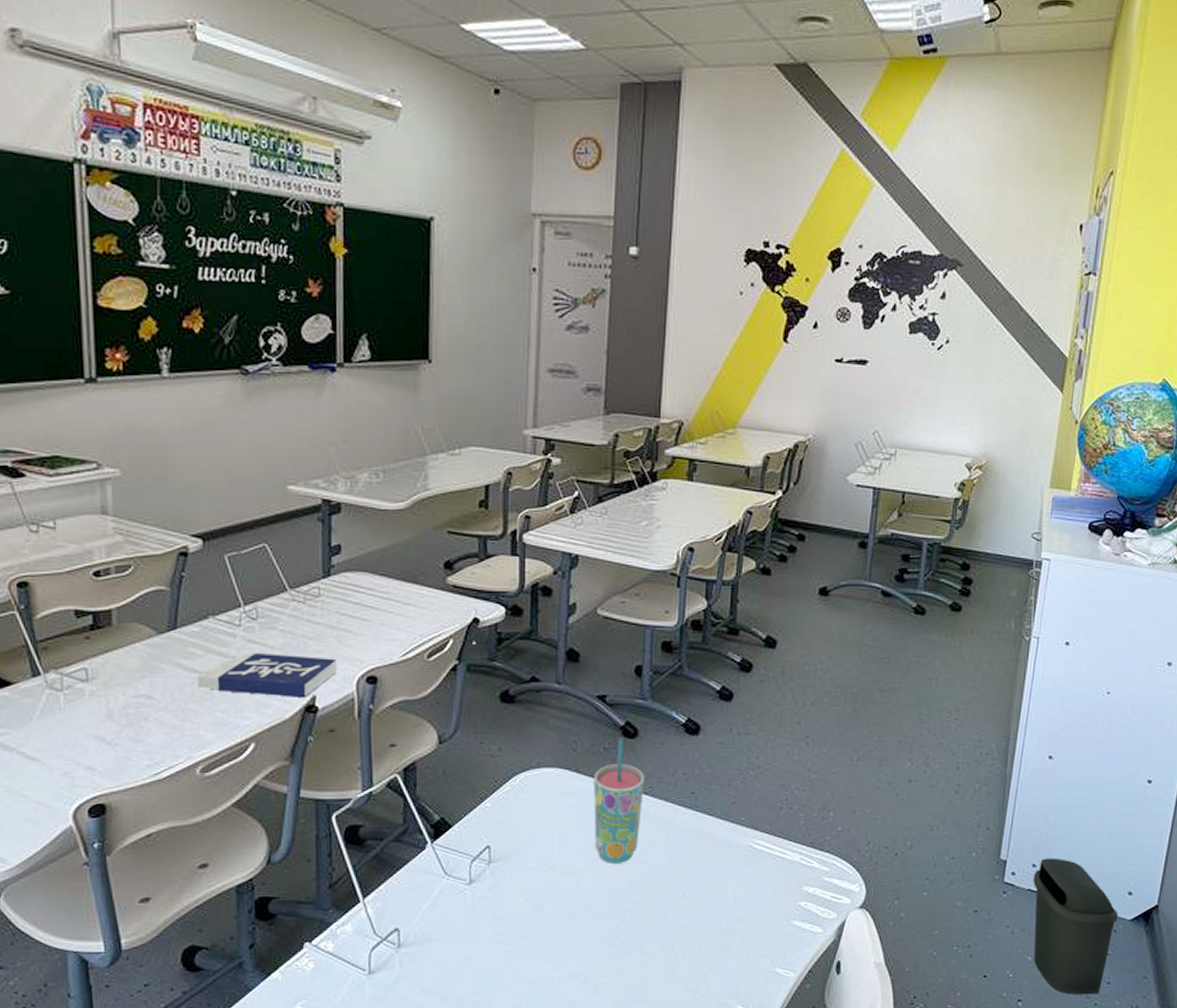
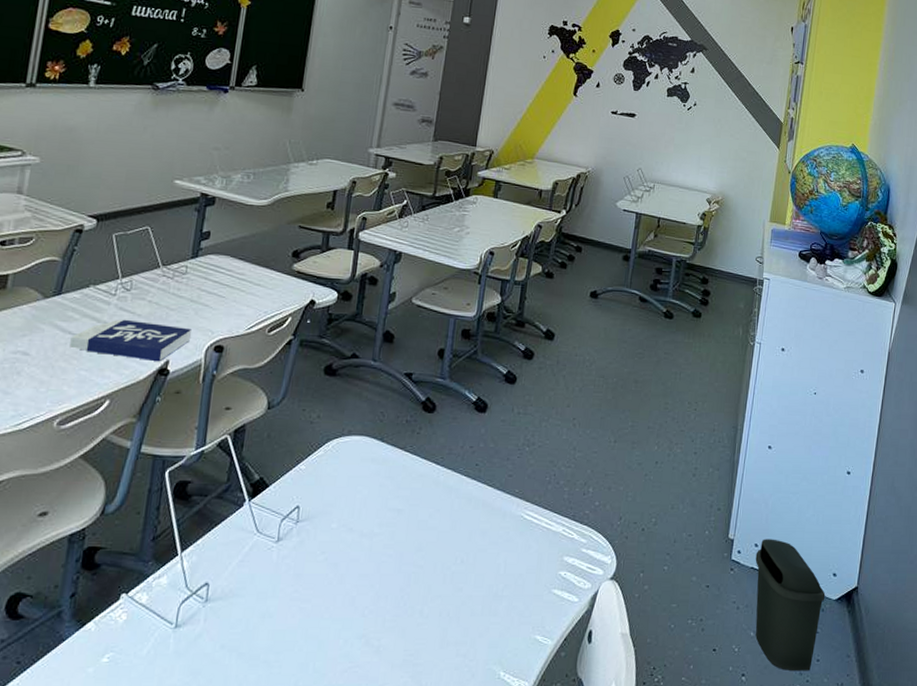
cup: present [594,738,644,864] -> none [389,412,438,528]

